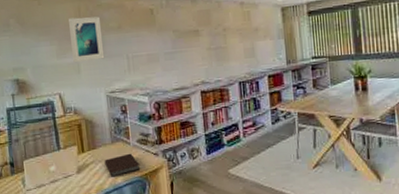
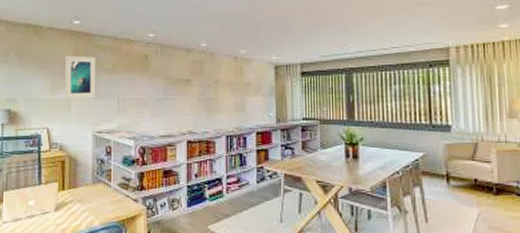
notebook: present [104,153,141,177] -> none [83,196,119,219]

